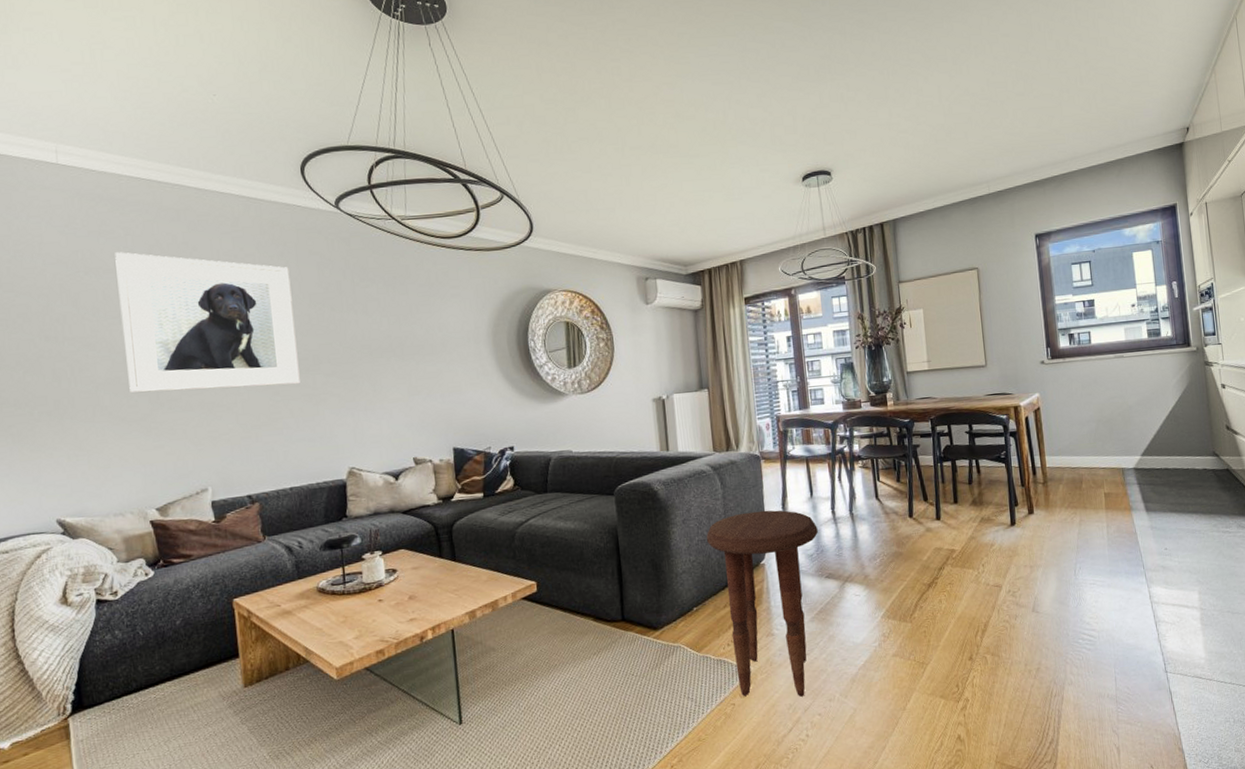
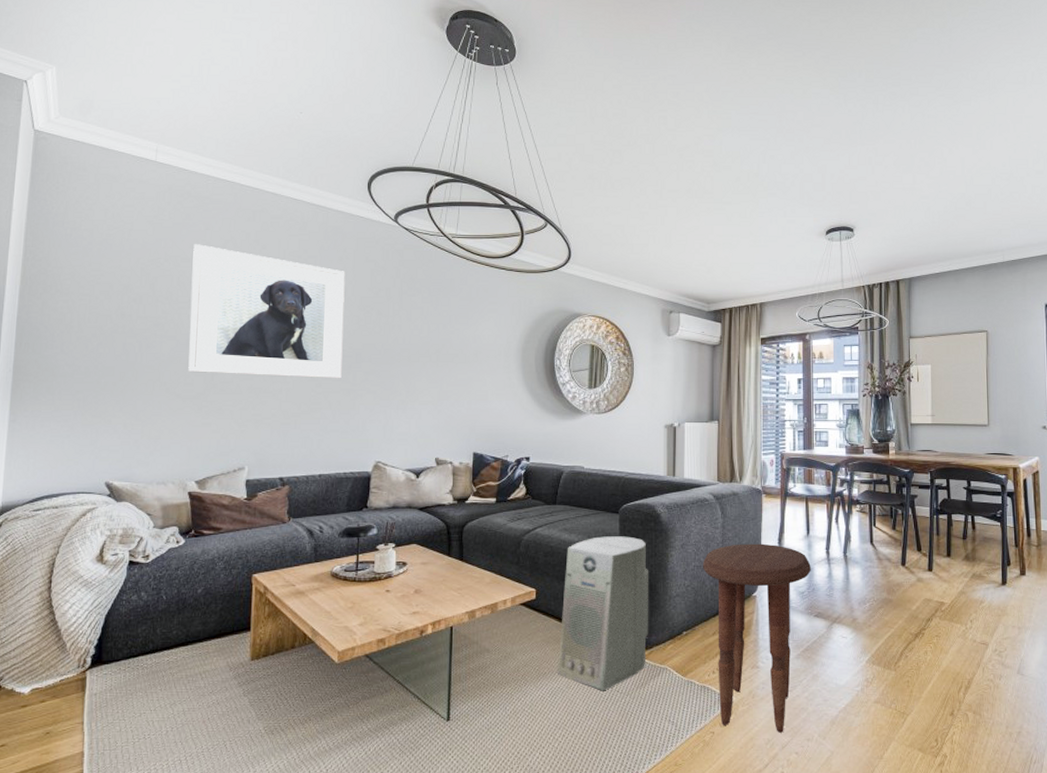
air purifier: none [564,517,659,677] -> present [558,536,649,691]

